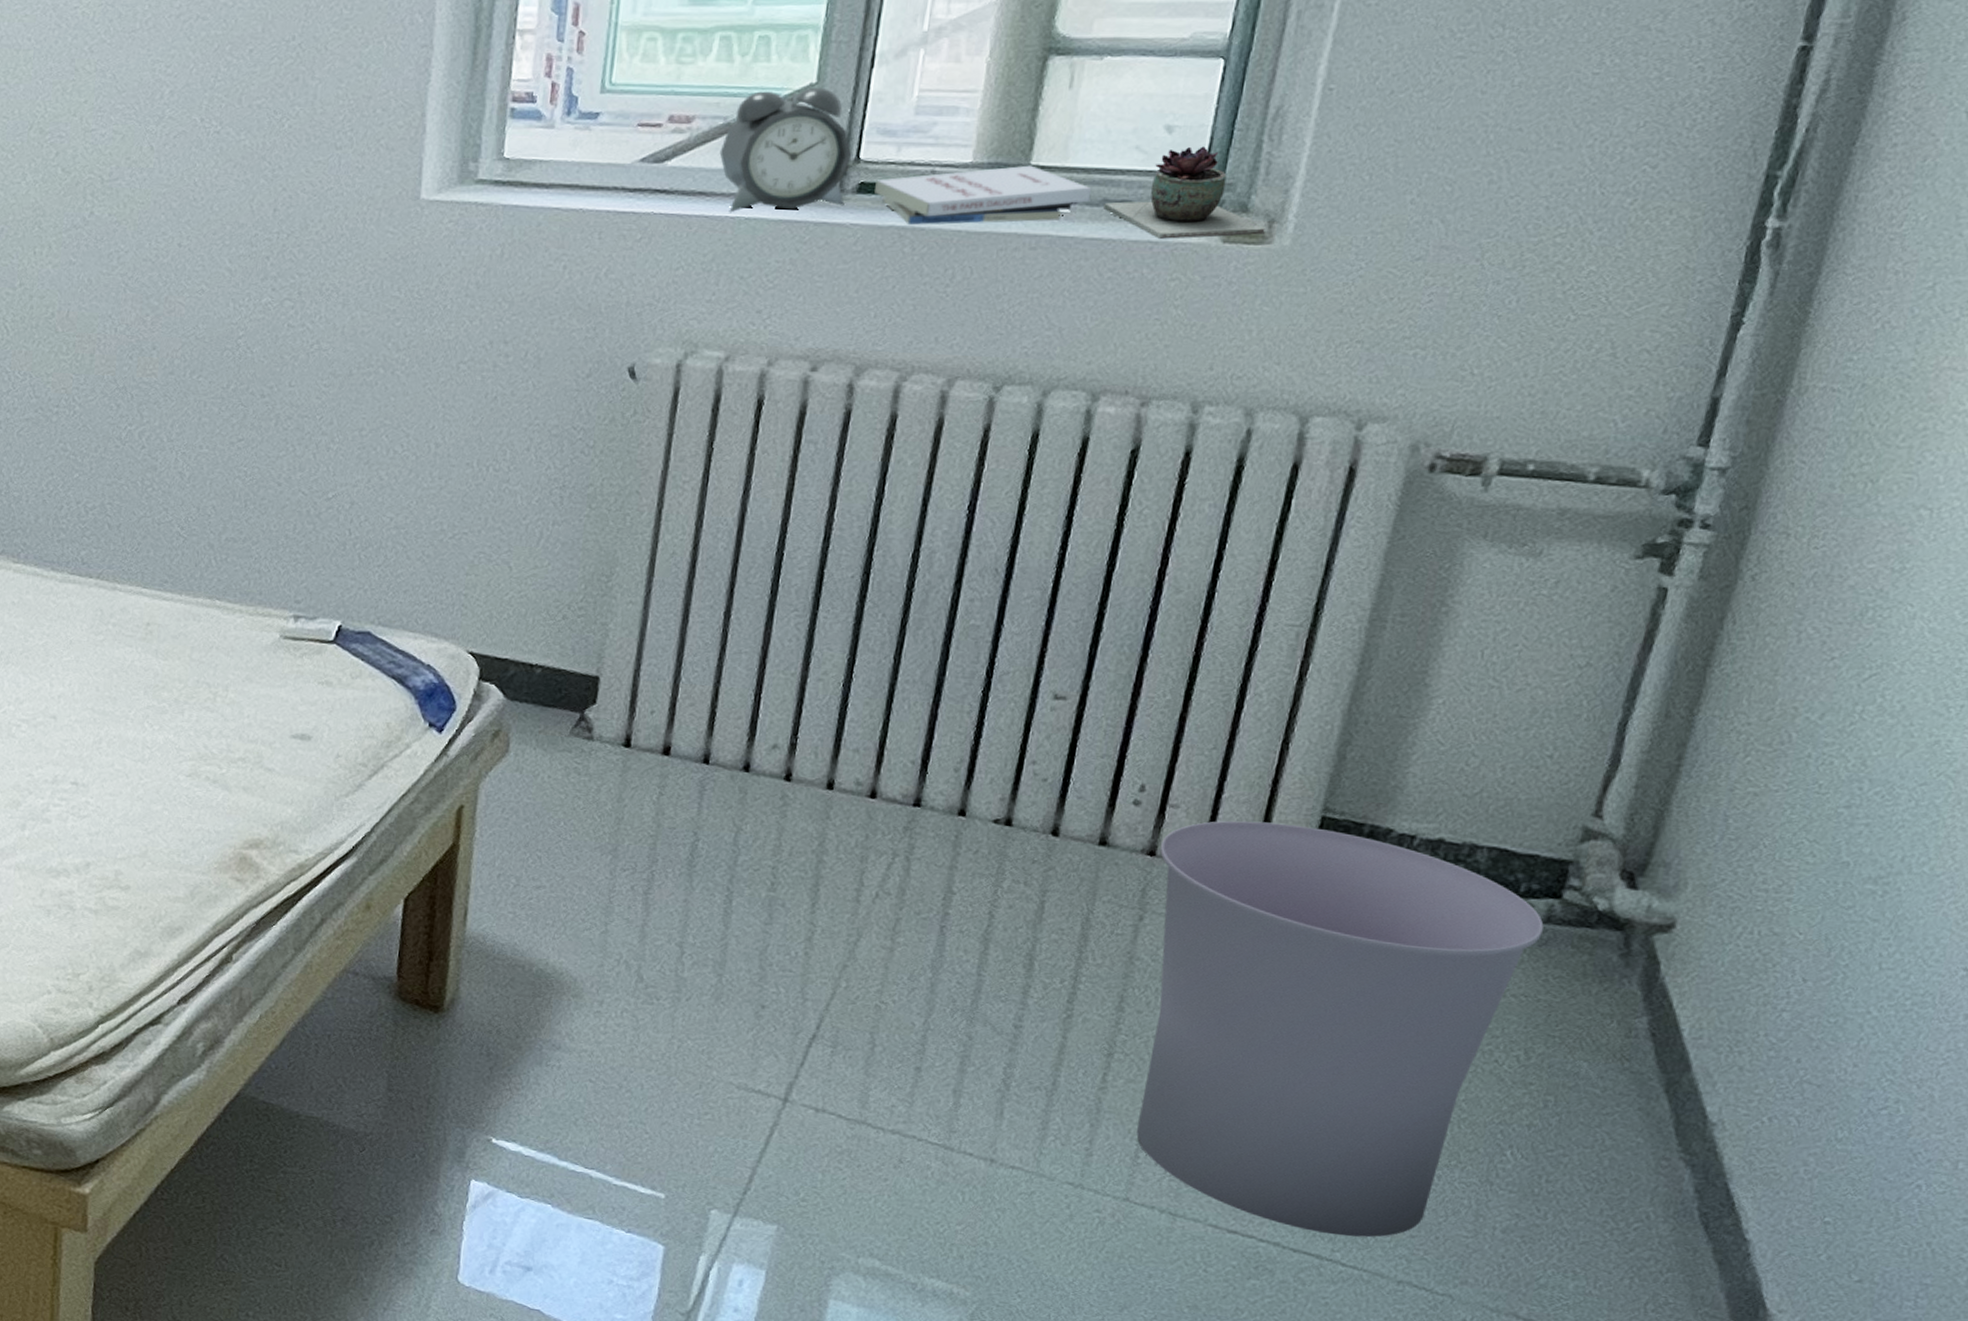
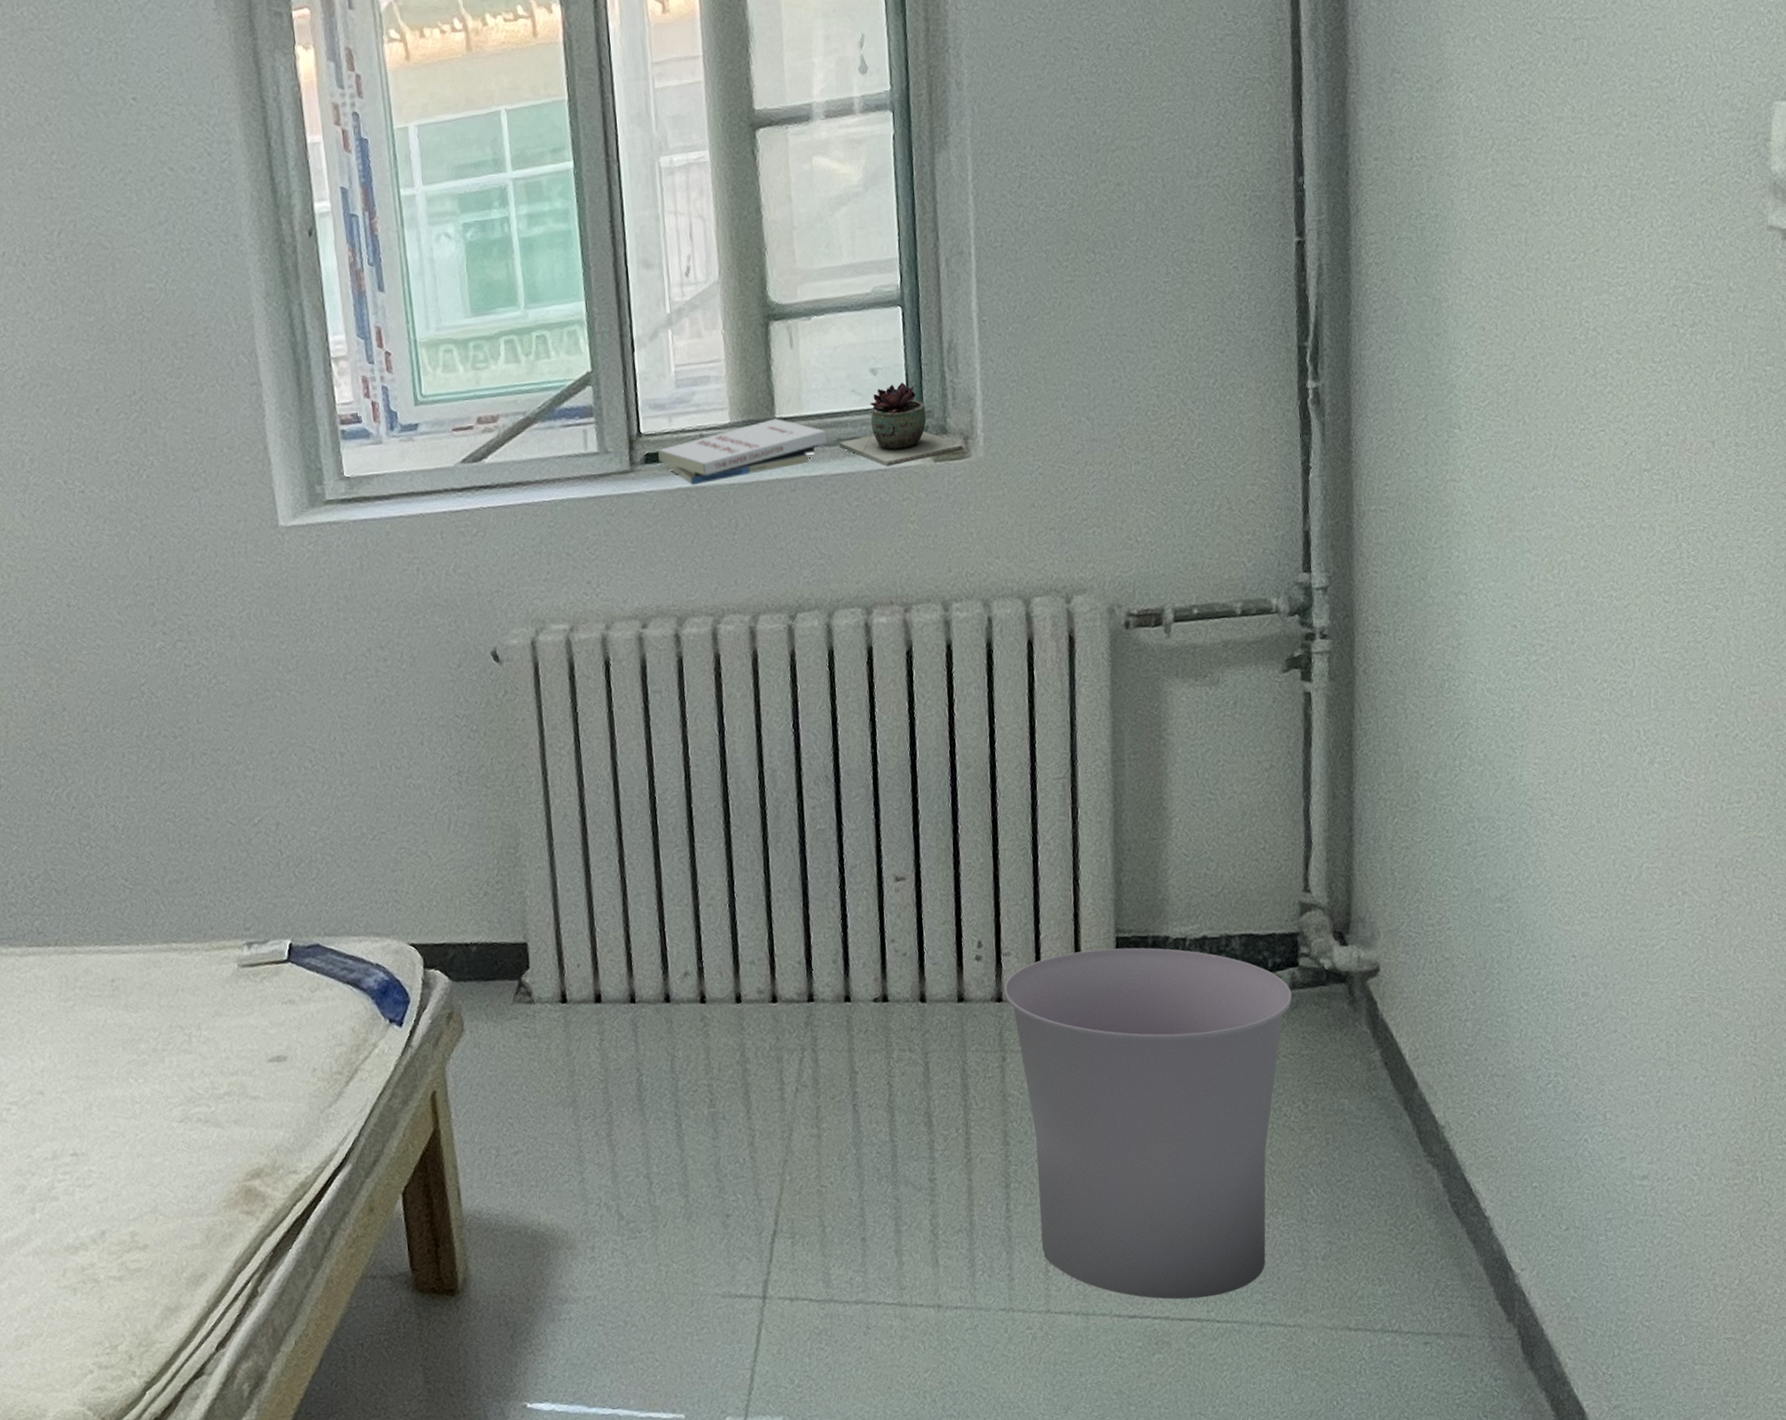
alarm clock: present [719,87,852,213] -> none [526,374,637,498]

